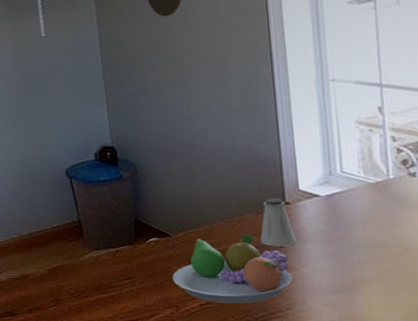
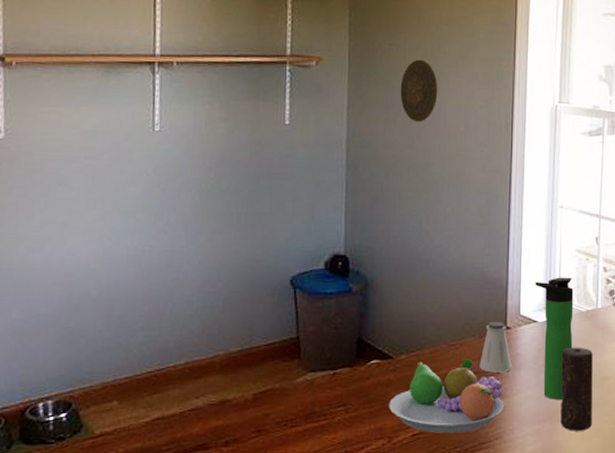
bottle: none [312,149,364,272] -> present [535,277,574,401]
candle: none [351,218,397,302] -> present [560,347,593,431]

